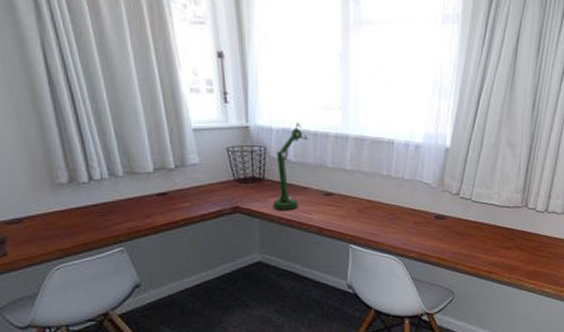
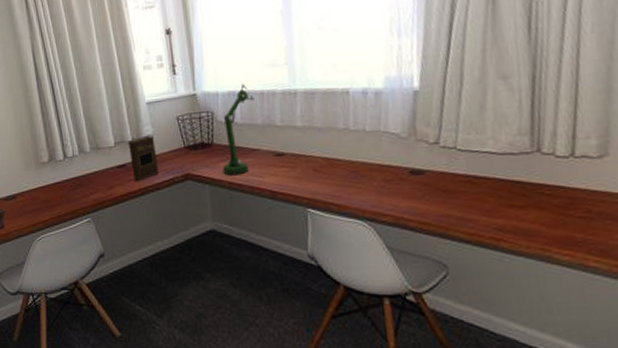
book: none [169,163,205,211] -> present [127,135,159,181]

